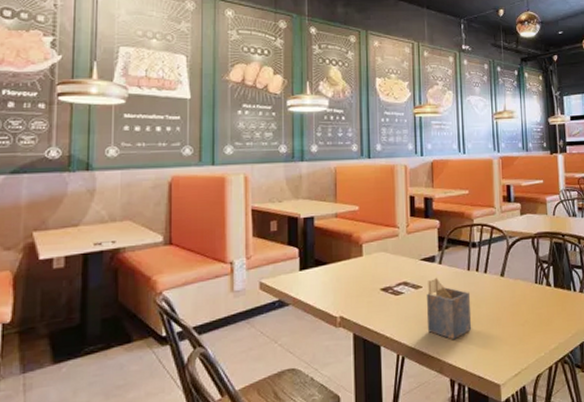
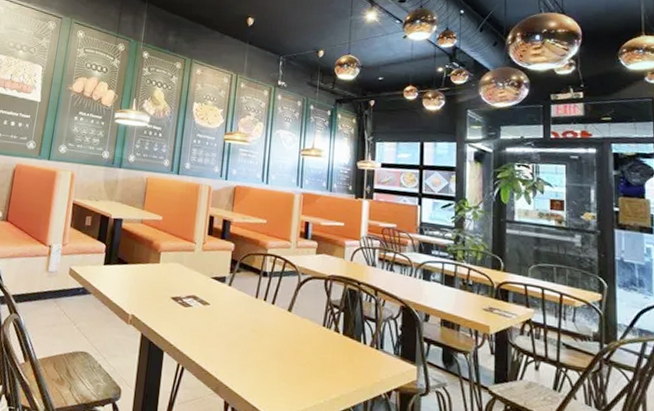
napkin holder: present [427,277,472,340] -> none [210,298,256,364]

